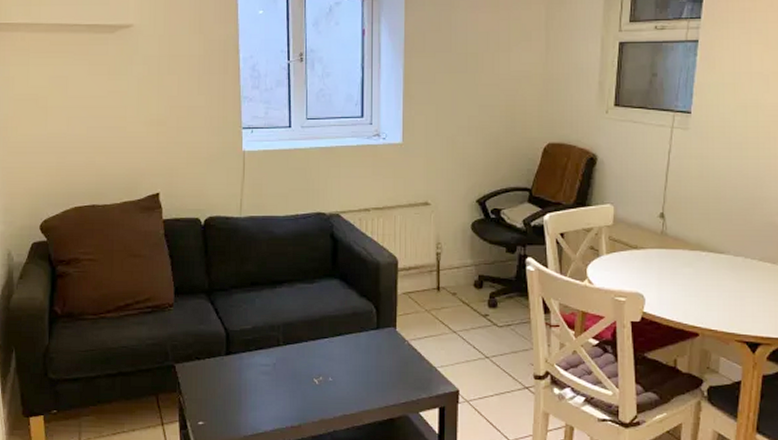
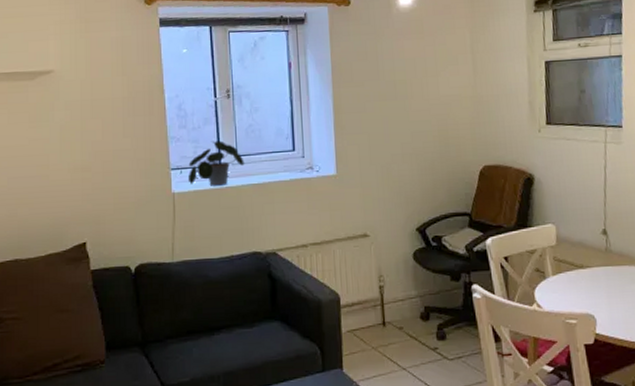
potted plant: none [259,103,314,147] -> present [188,140,245,186]

